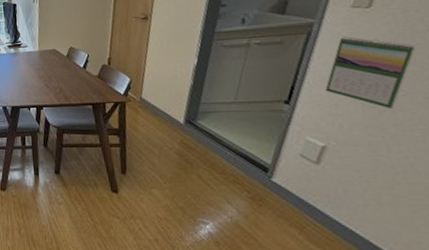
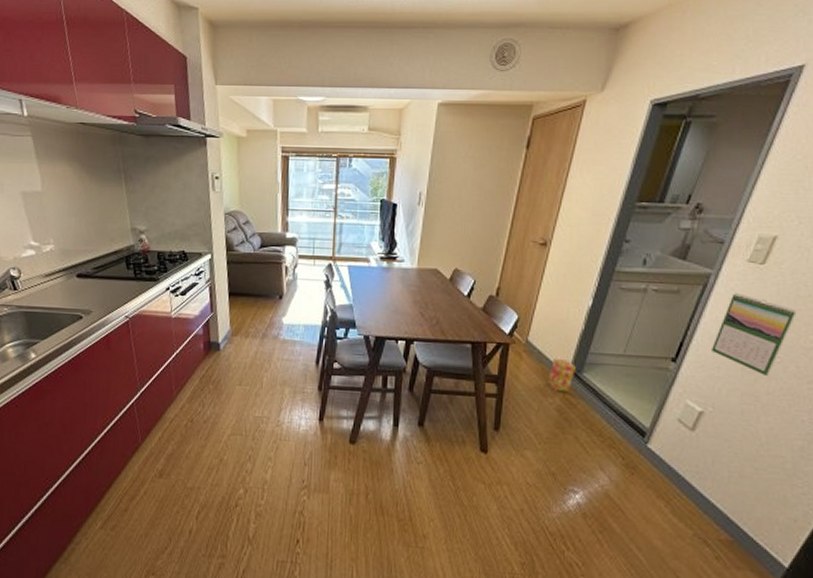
cardboard box: none [164,111,190,137] -> present [548,359,576,391]

